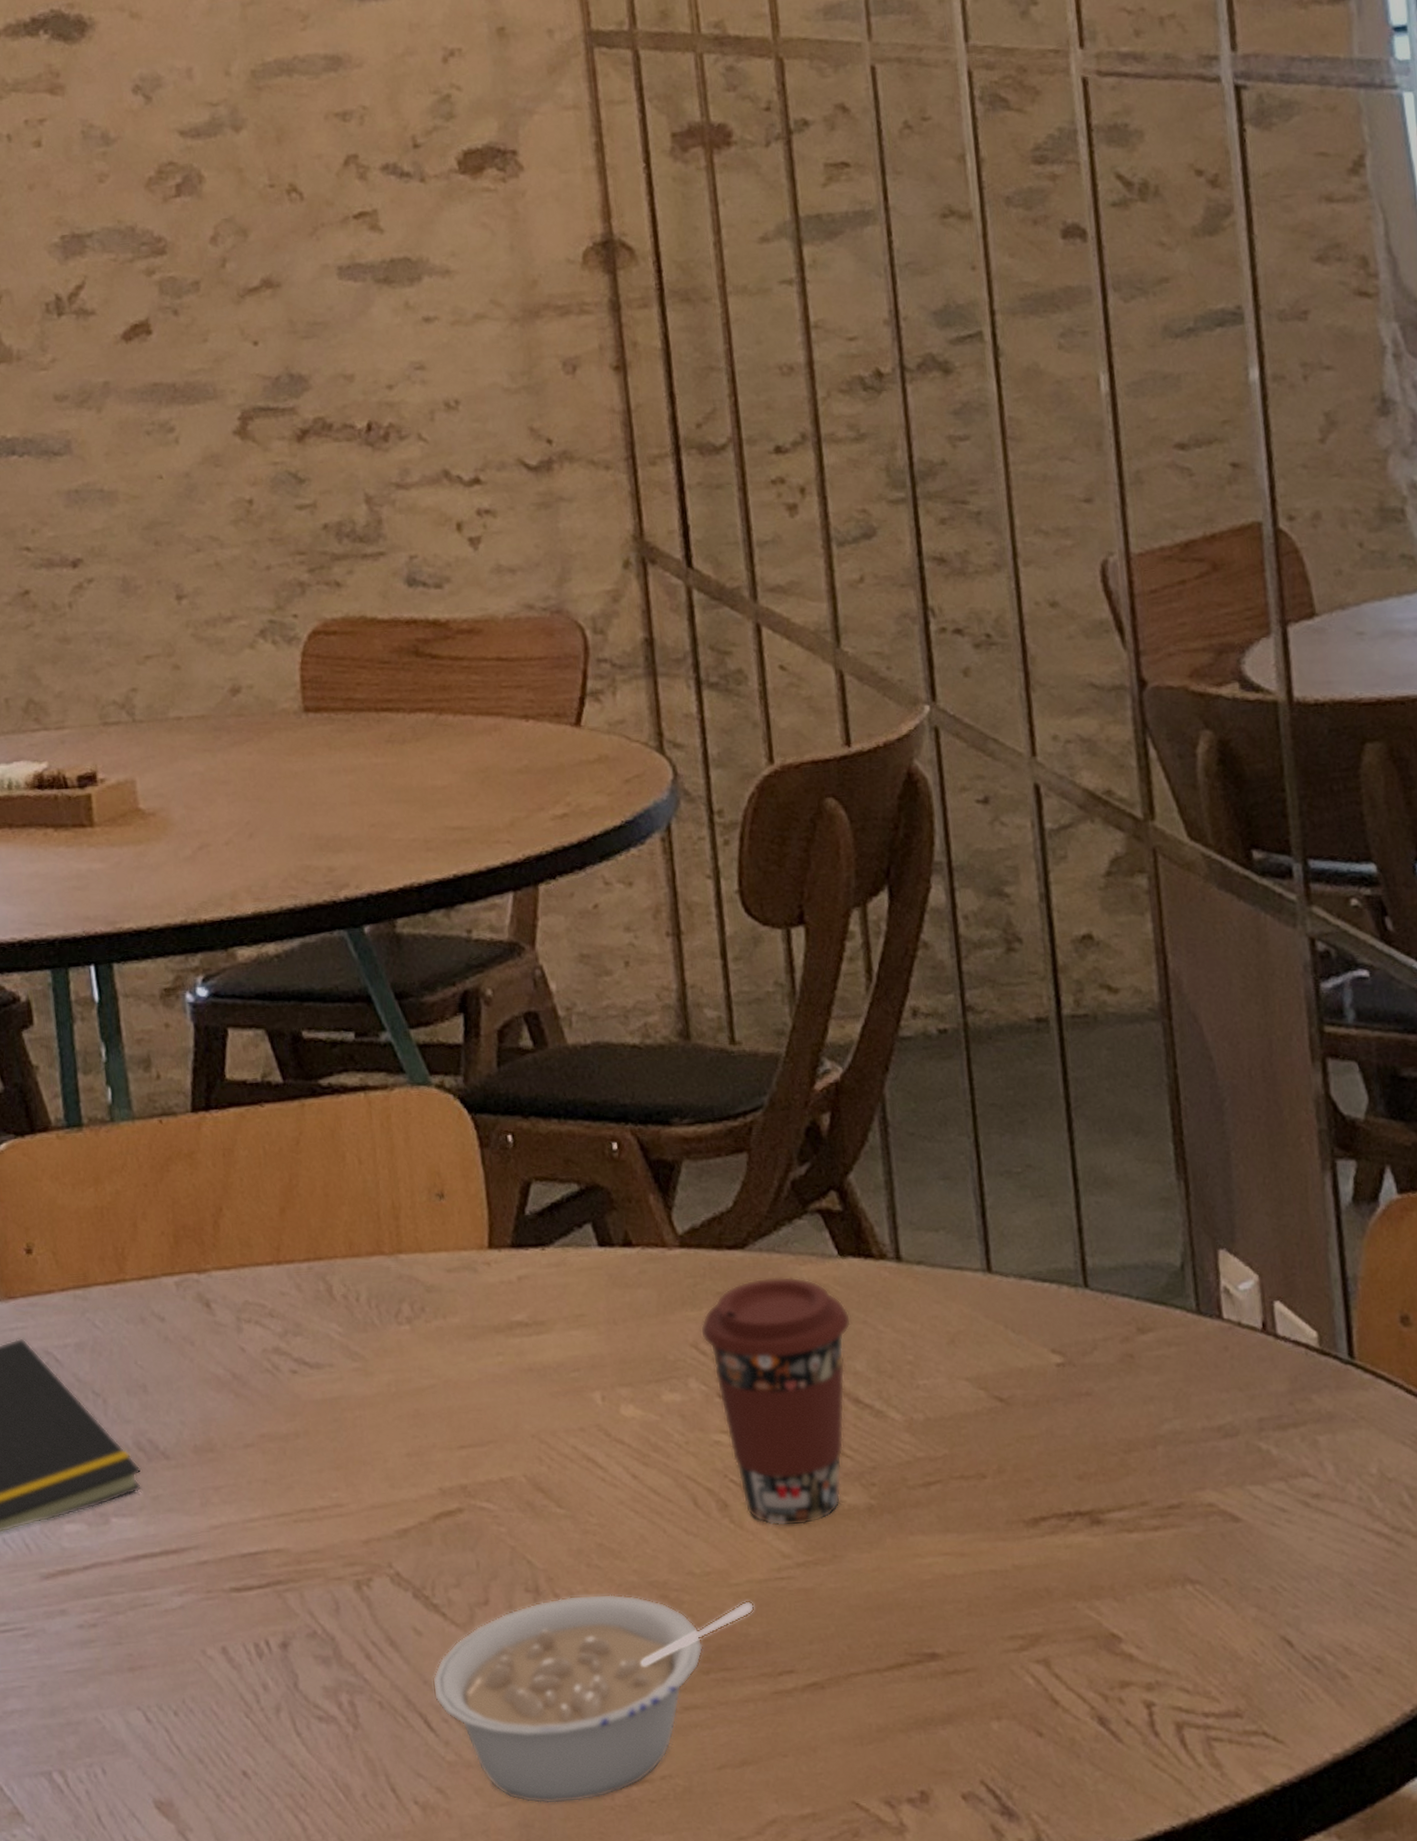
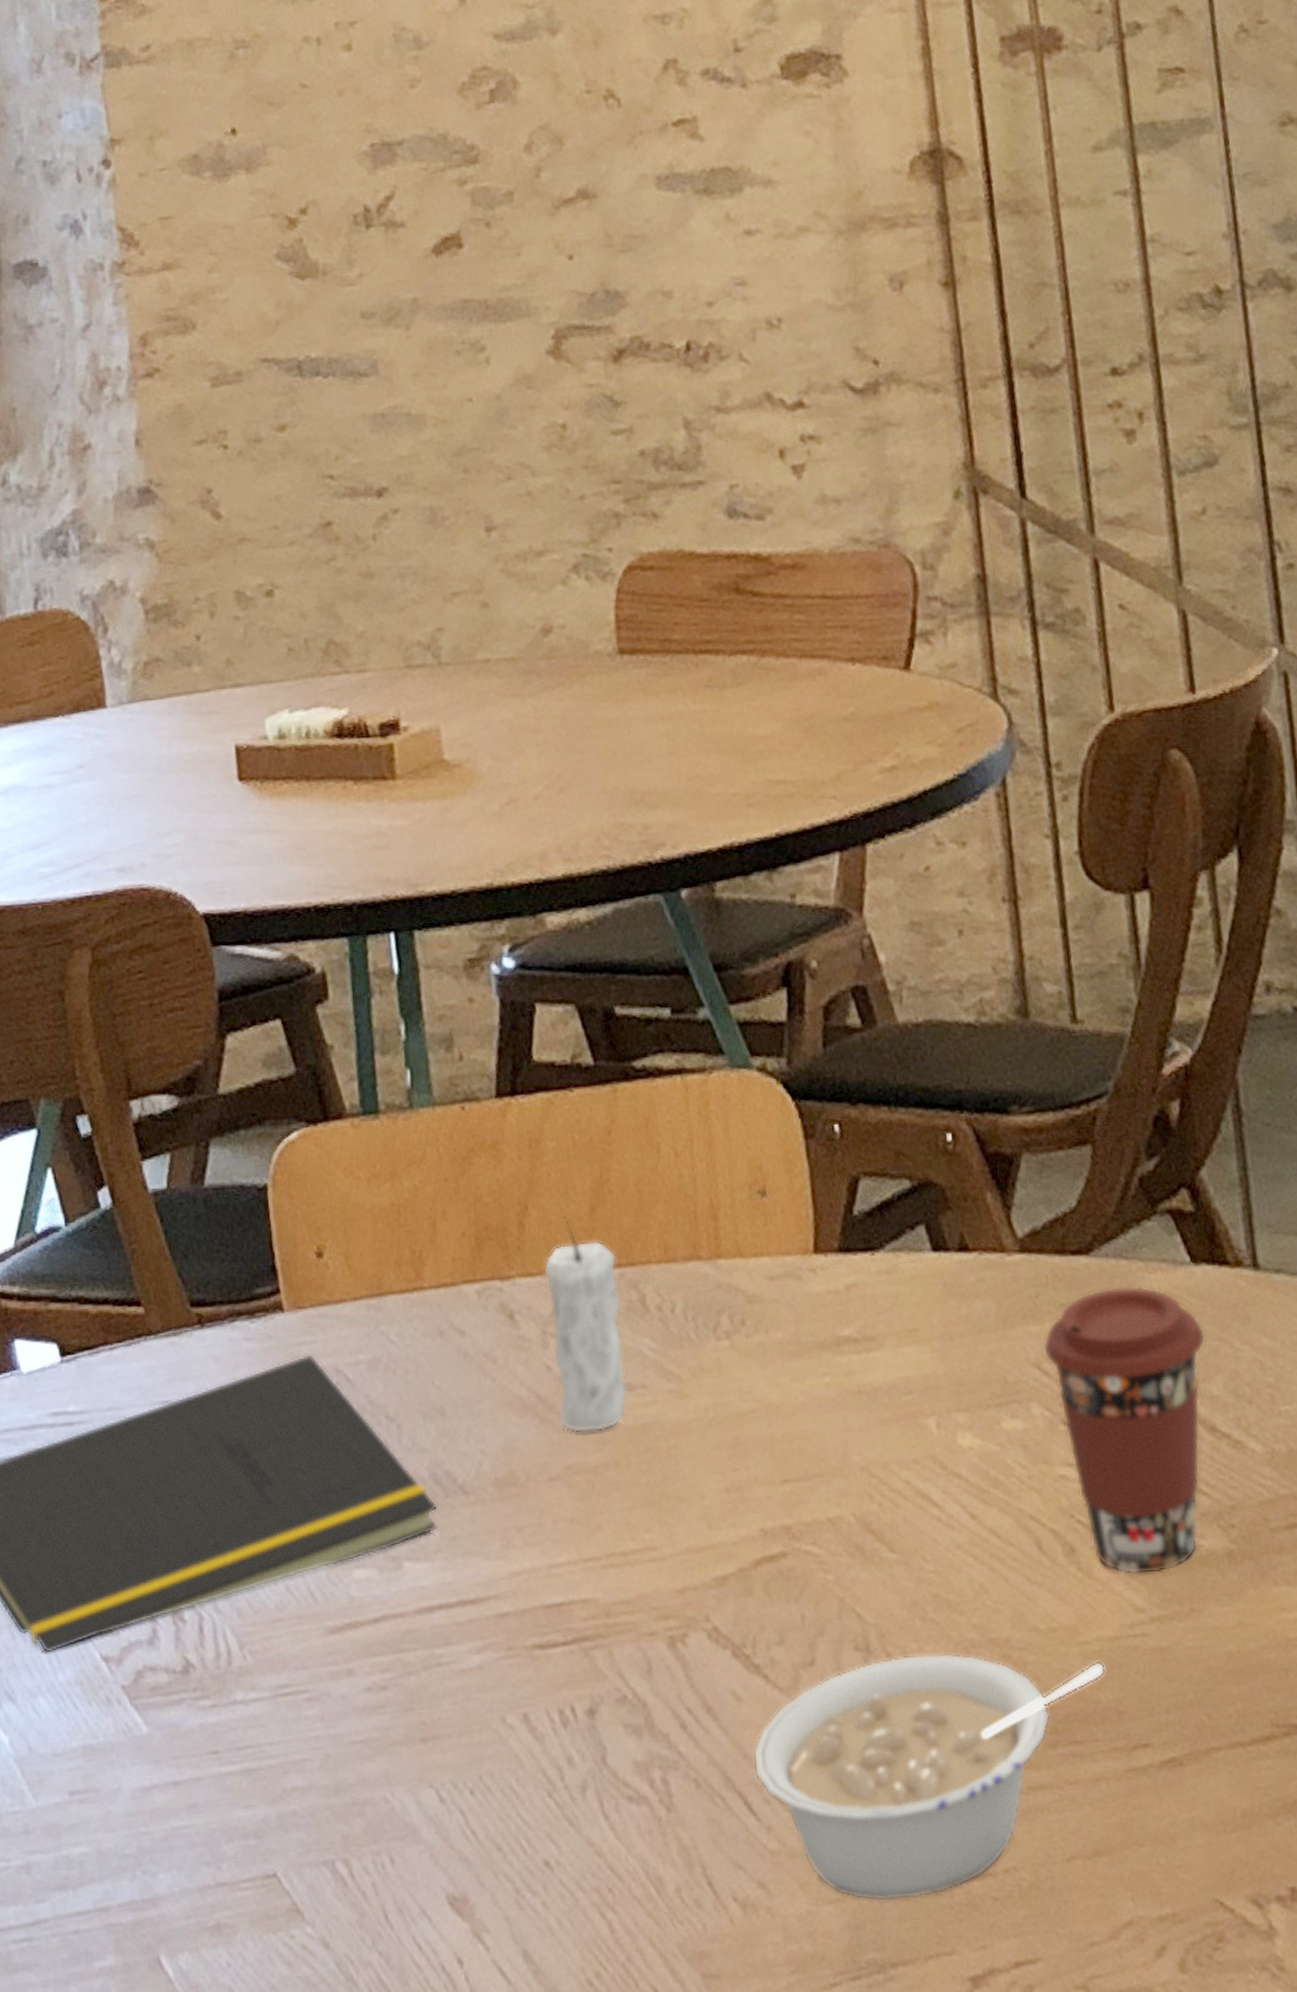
candle: none [237,1217,316,1406] -> present [543,1217,627,1433]

